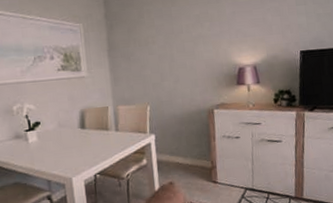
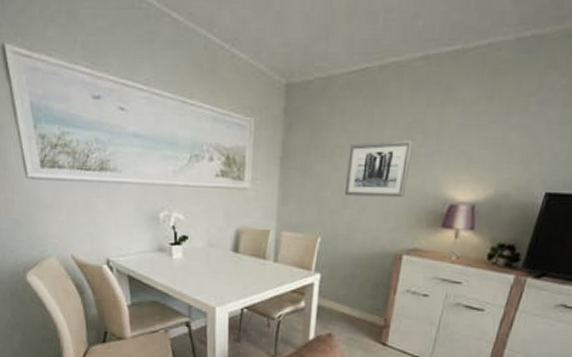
wall art: none [158,26,206,72] -> present [344,140,413,198]

